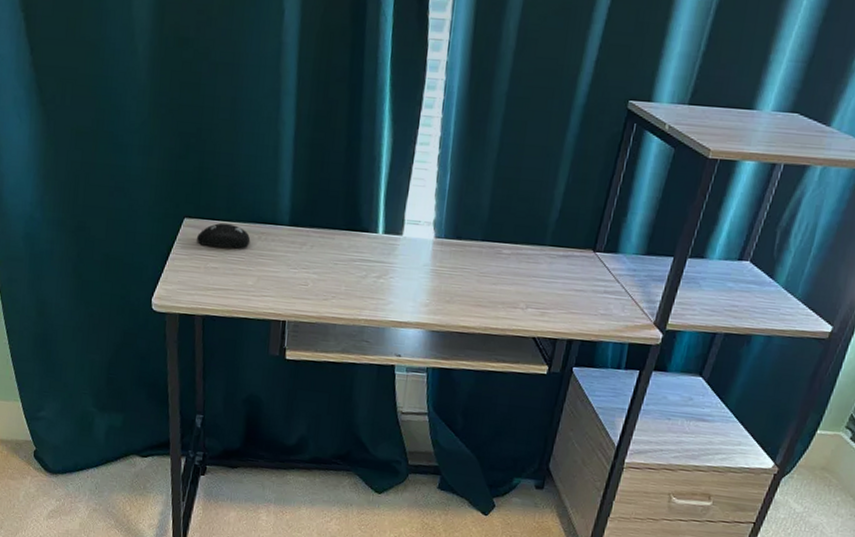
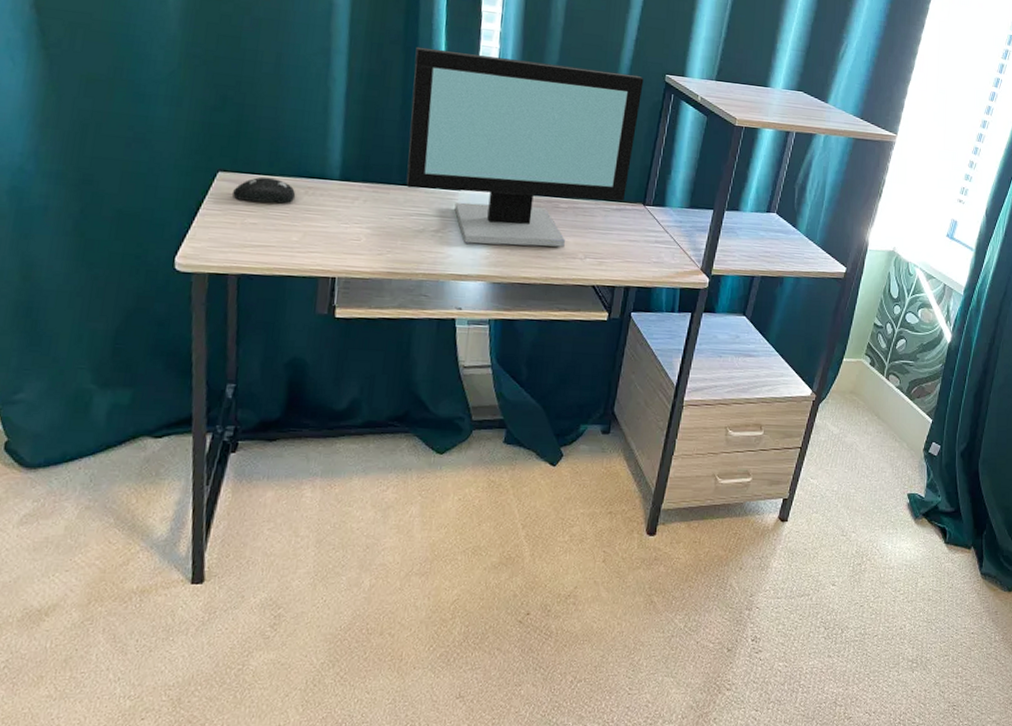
computer monitor: none [350,83,603,296] -> present [406,46,644,247]

